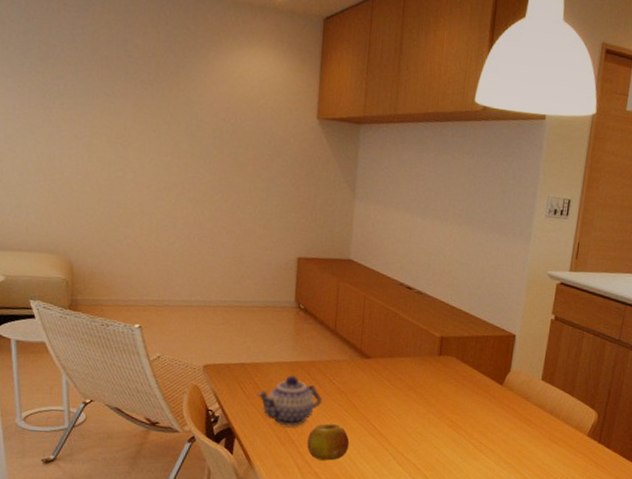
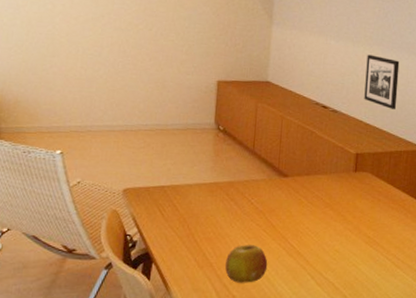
teapot: present [256,375,323,427] -> none [175,196,241,249]
picture frame: none [451,234,490,293] -> present [364,54,400,109]

